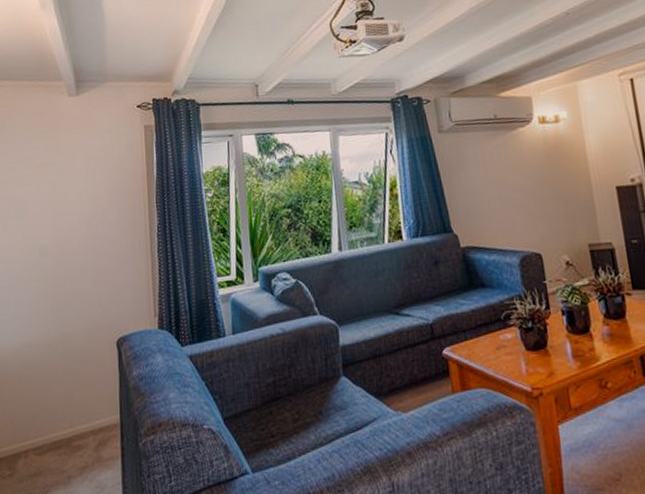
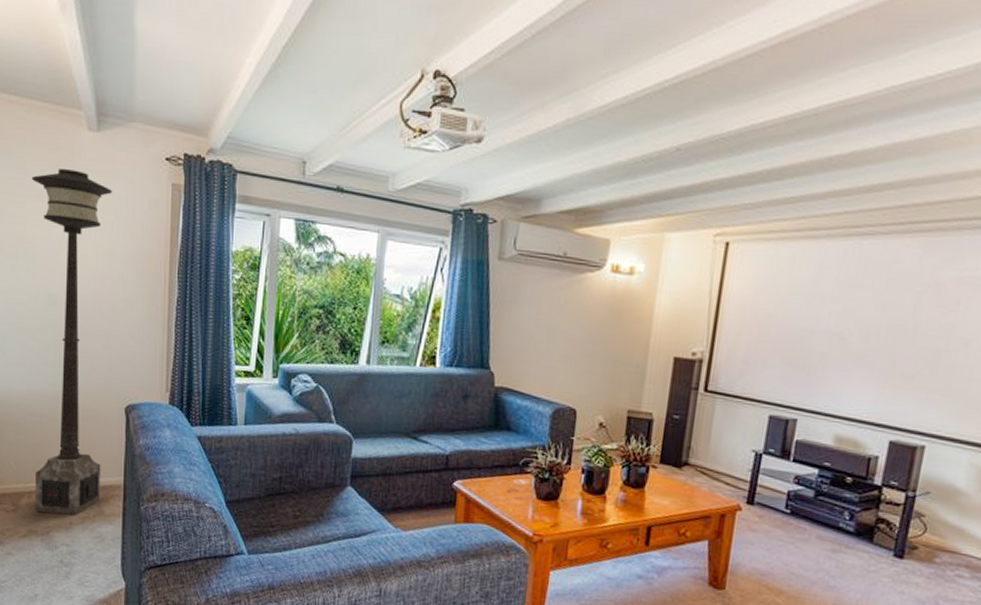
floor lamp: none [20,131,98,472] -> present [31,168,113,516]

